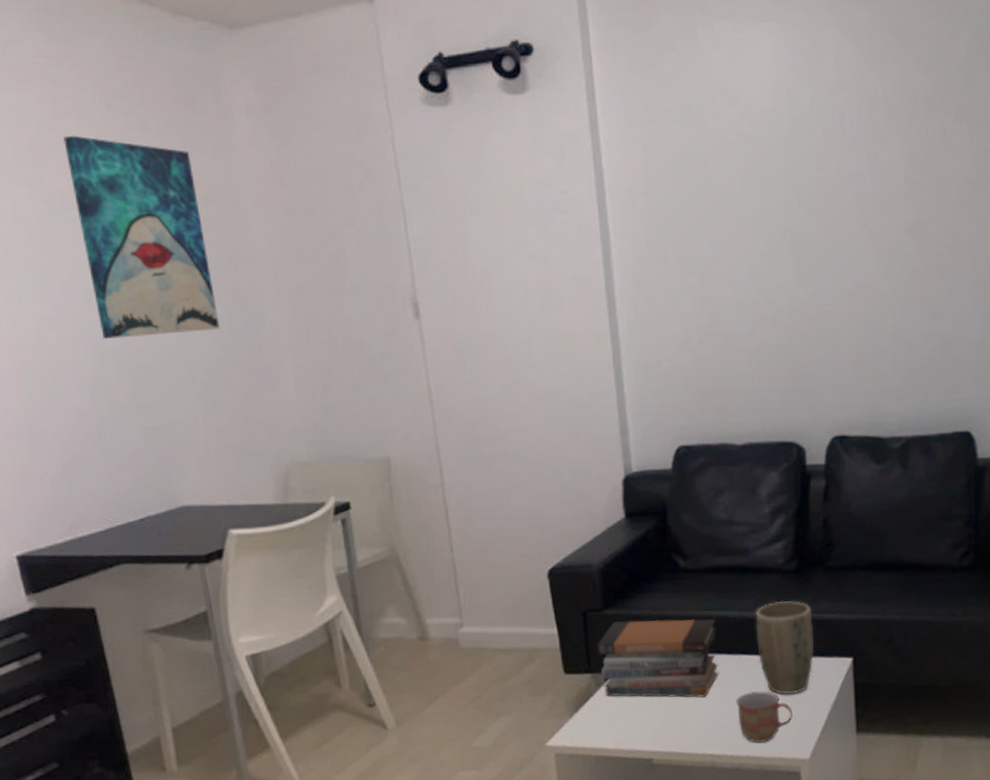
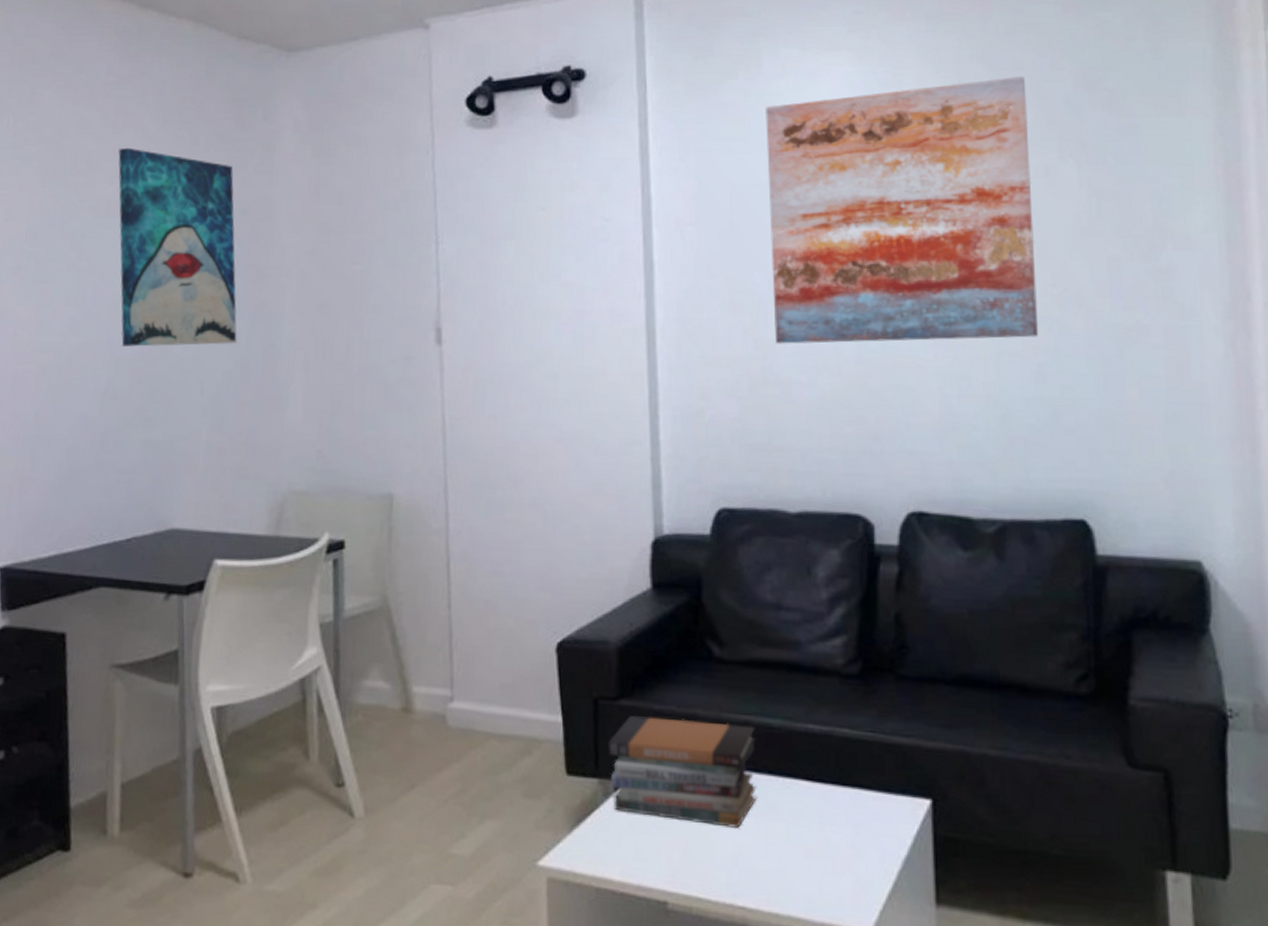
wall art: none [701,44,936,300] -> present [764,75,1039,344]
mug: present [736,690,794,743] -> none [777,827,852,900]
plant pot: present [755,600,814,695] -> none [805,713,881,840]

